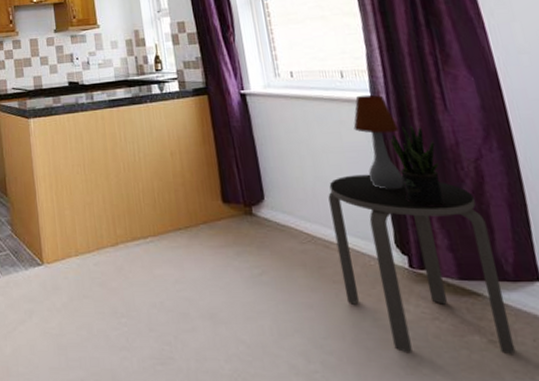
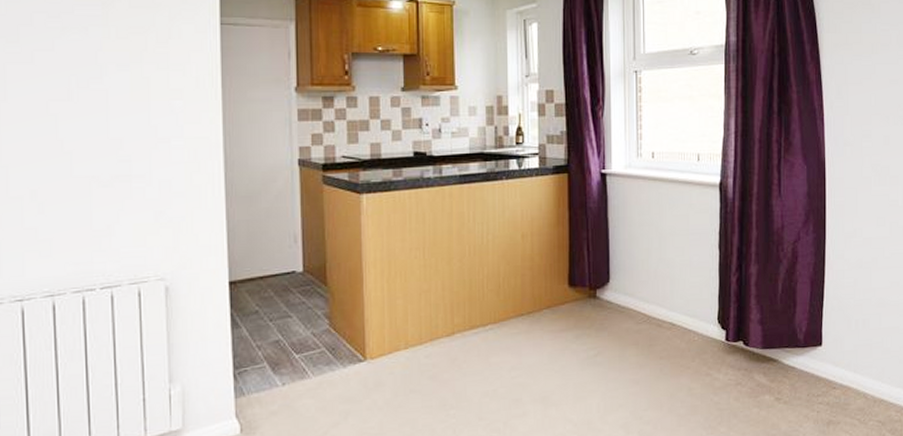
side table: present [328,174,516,355] -> none [668,256,793,416]
table lamp: present [353,94,404,189] -> none [700,178,739,270]
potted plant: present [391,125,444,207] -> none [730,209,765,285]

